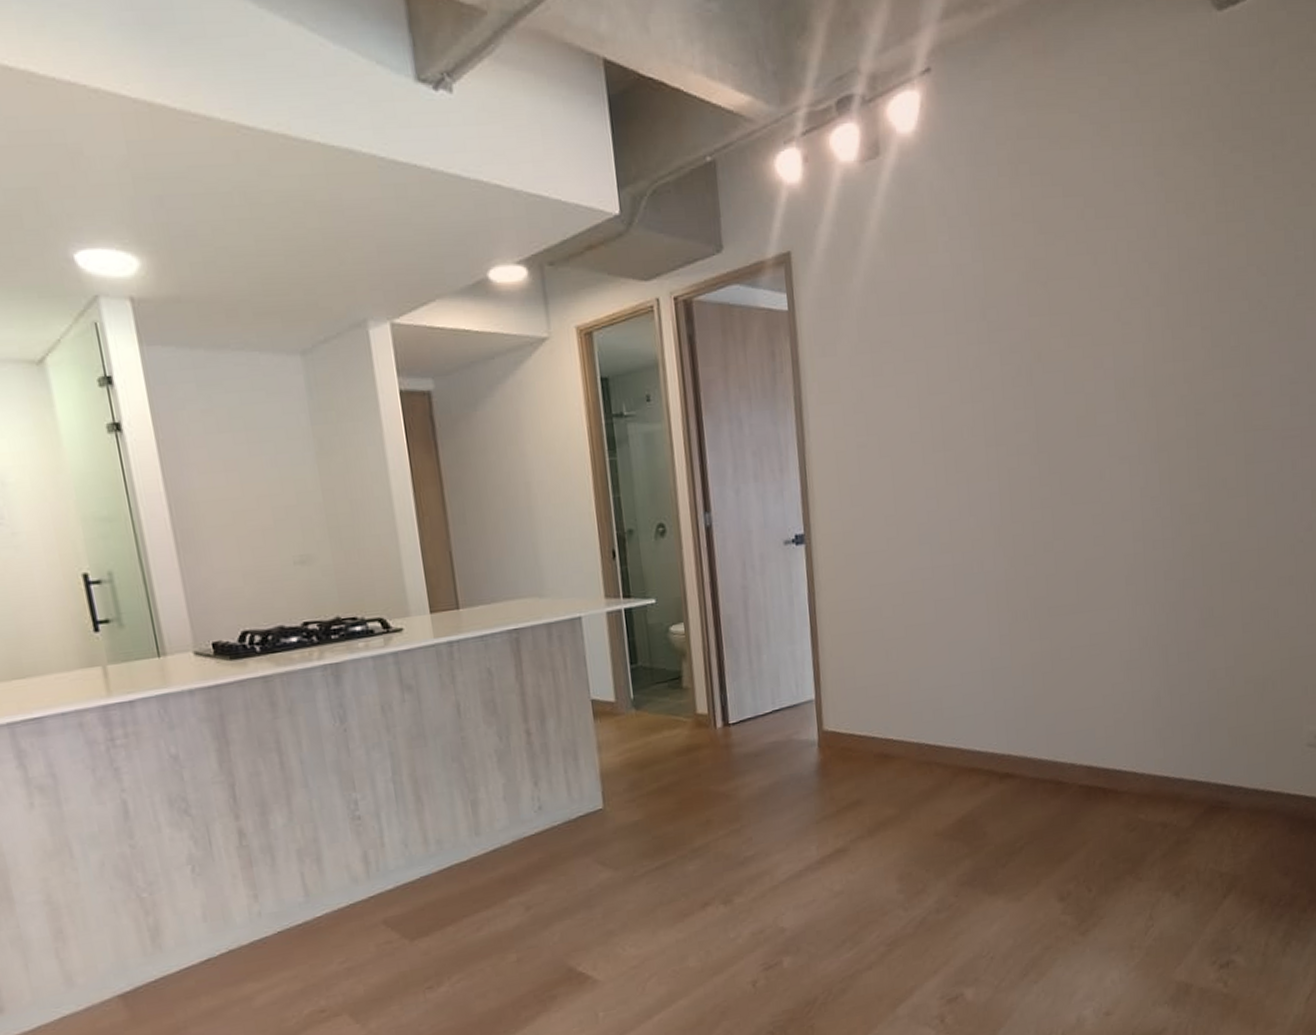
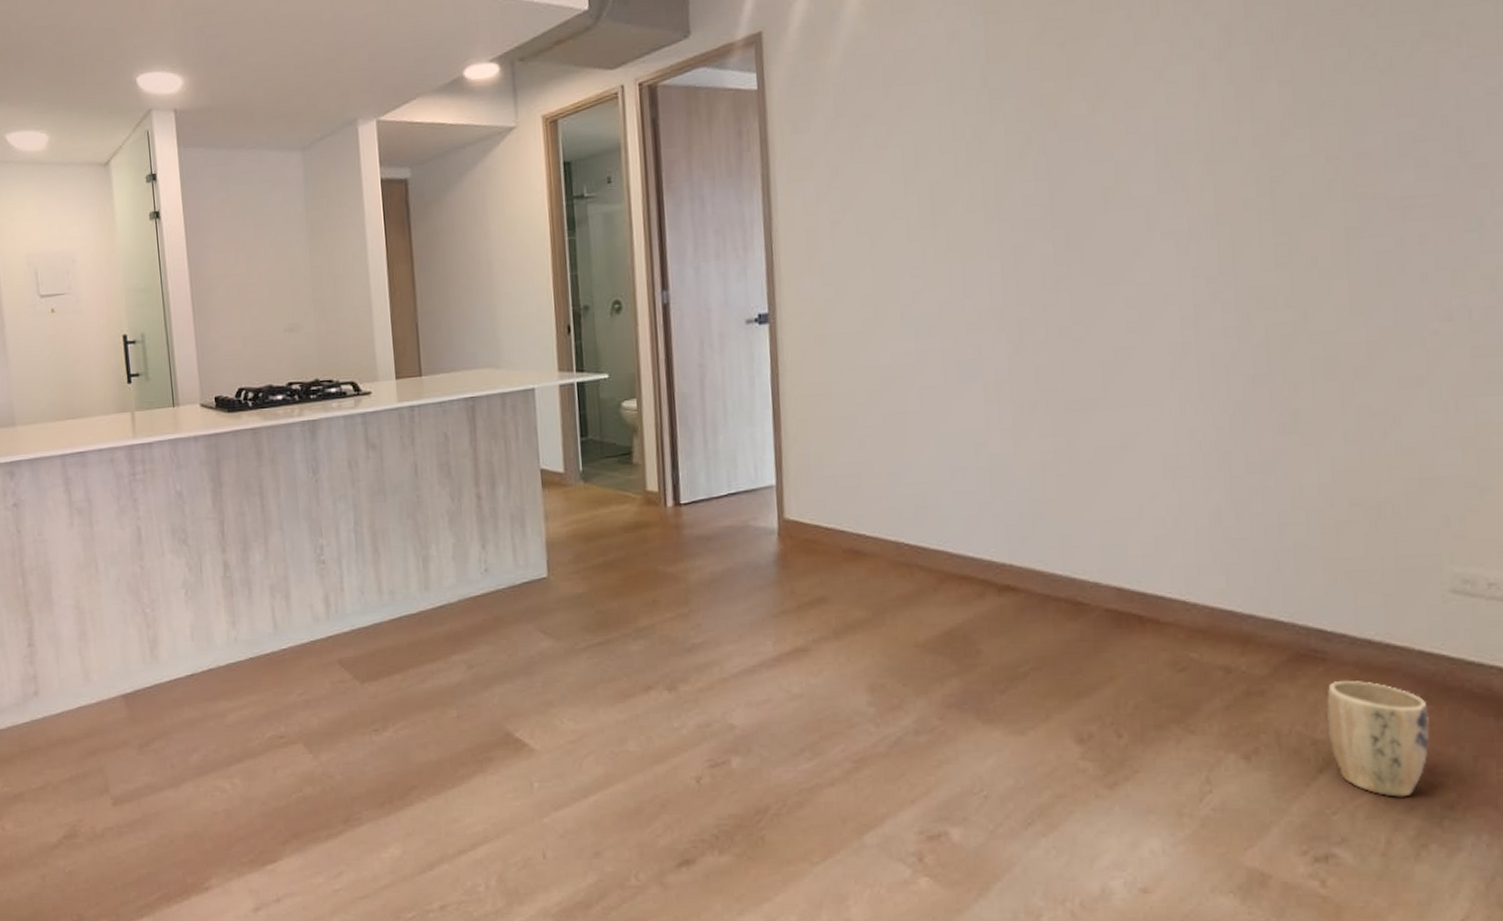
plant pot: none [1229,822,1293,910] -> present [1327,681,1430,797]

